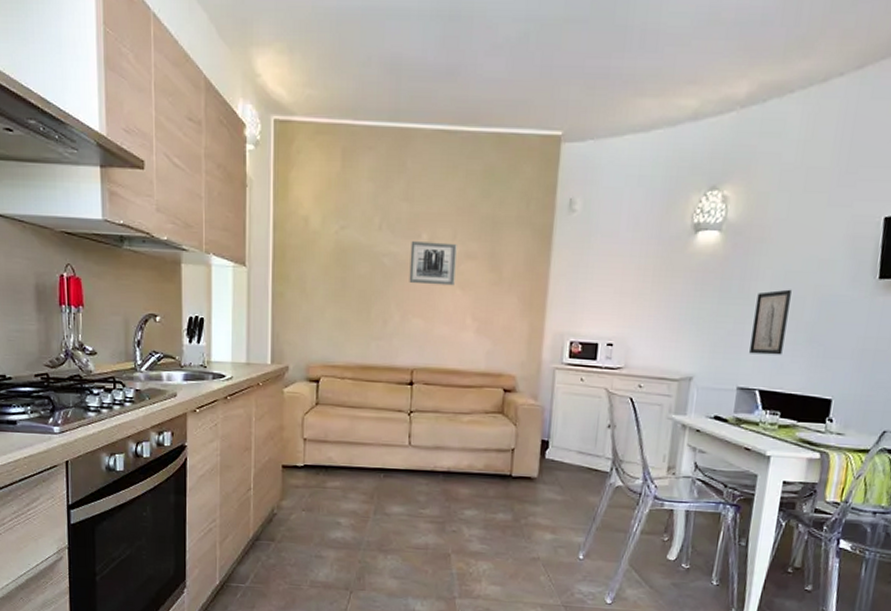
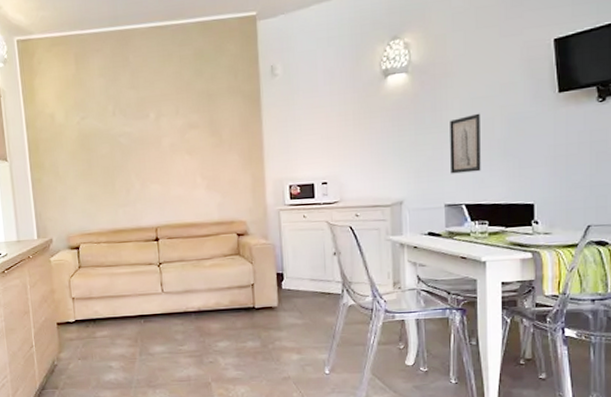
wall art: present [409,241,457,286] -> none [141,117,183,155]

